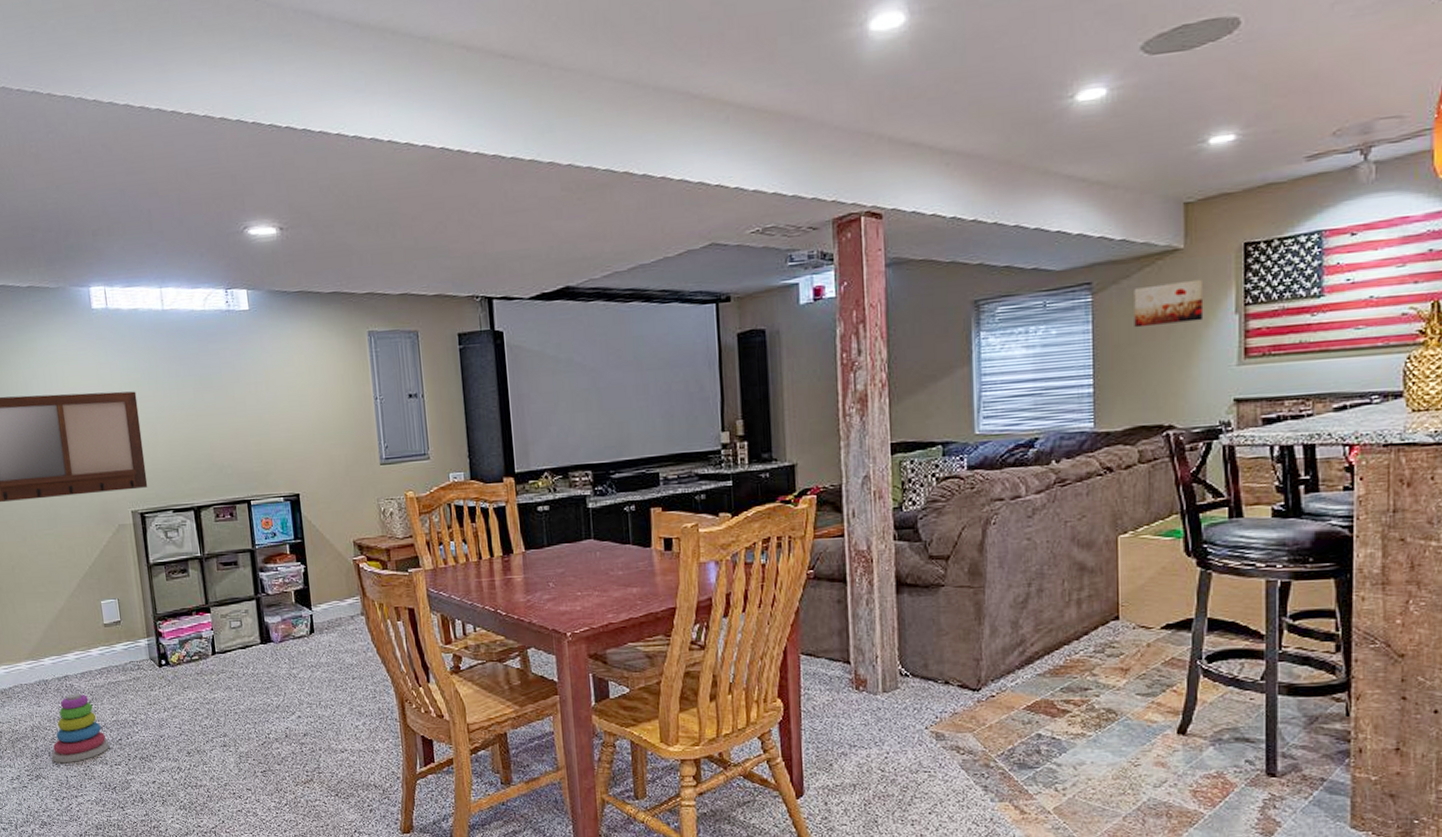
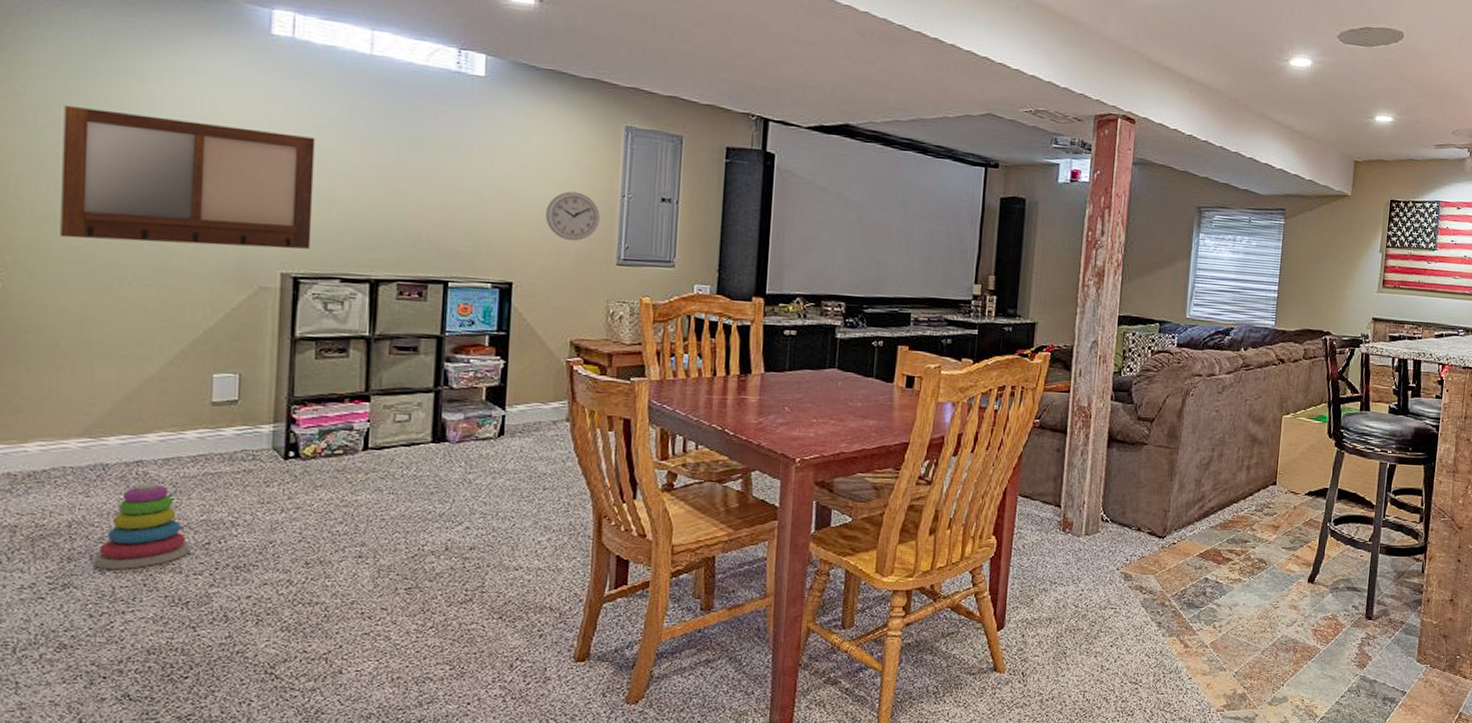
wall clock: none [315,401,360,449] -> present [546,191,600,241]
wall art: present [1134,279,1204,328] -> none [1311,219,1362,254]

